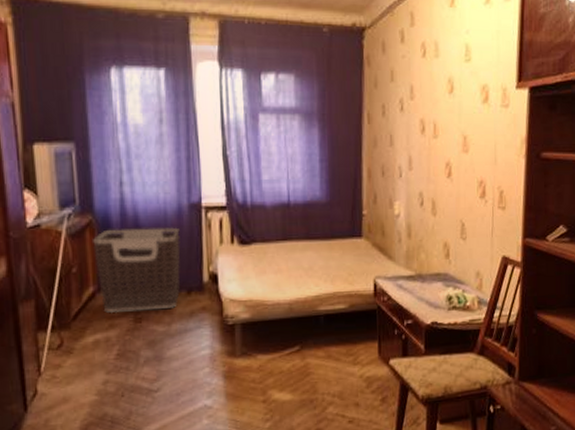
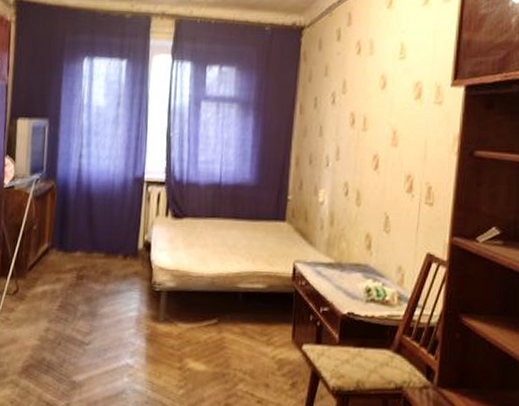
clothes hamper: present [93,227,181,314] -> none [52,194,123,270]

